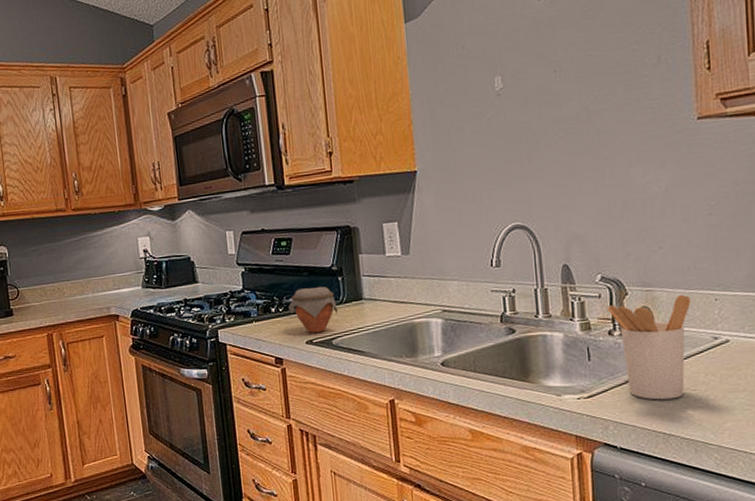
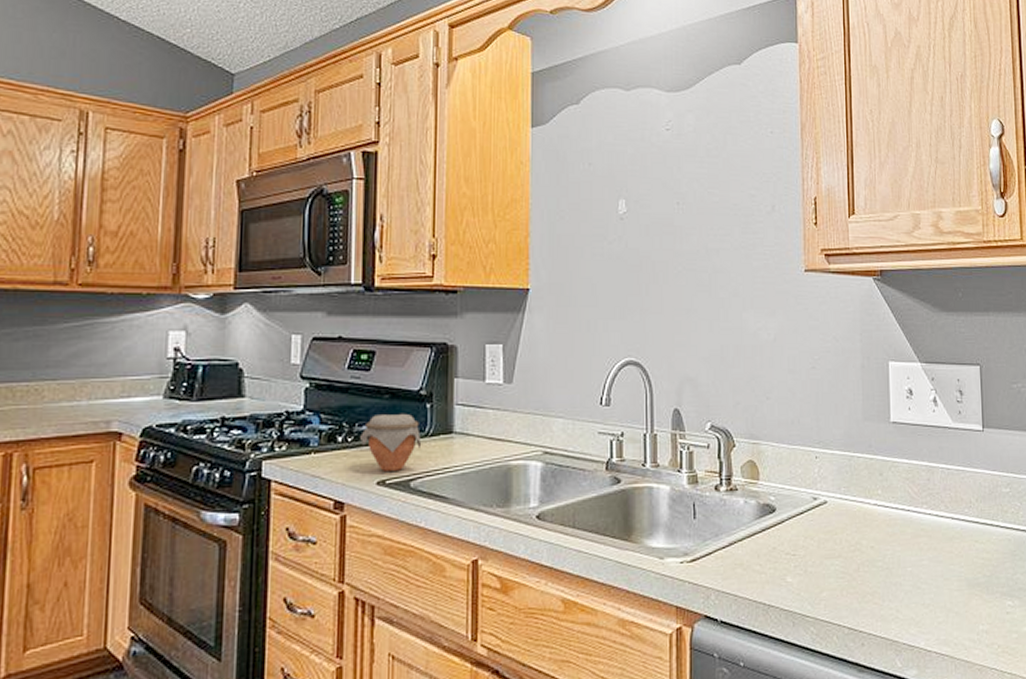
utensil holder: present [607,294,691,400] -> none [715,449,794,566]

